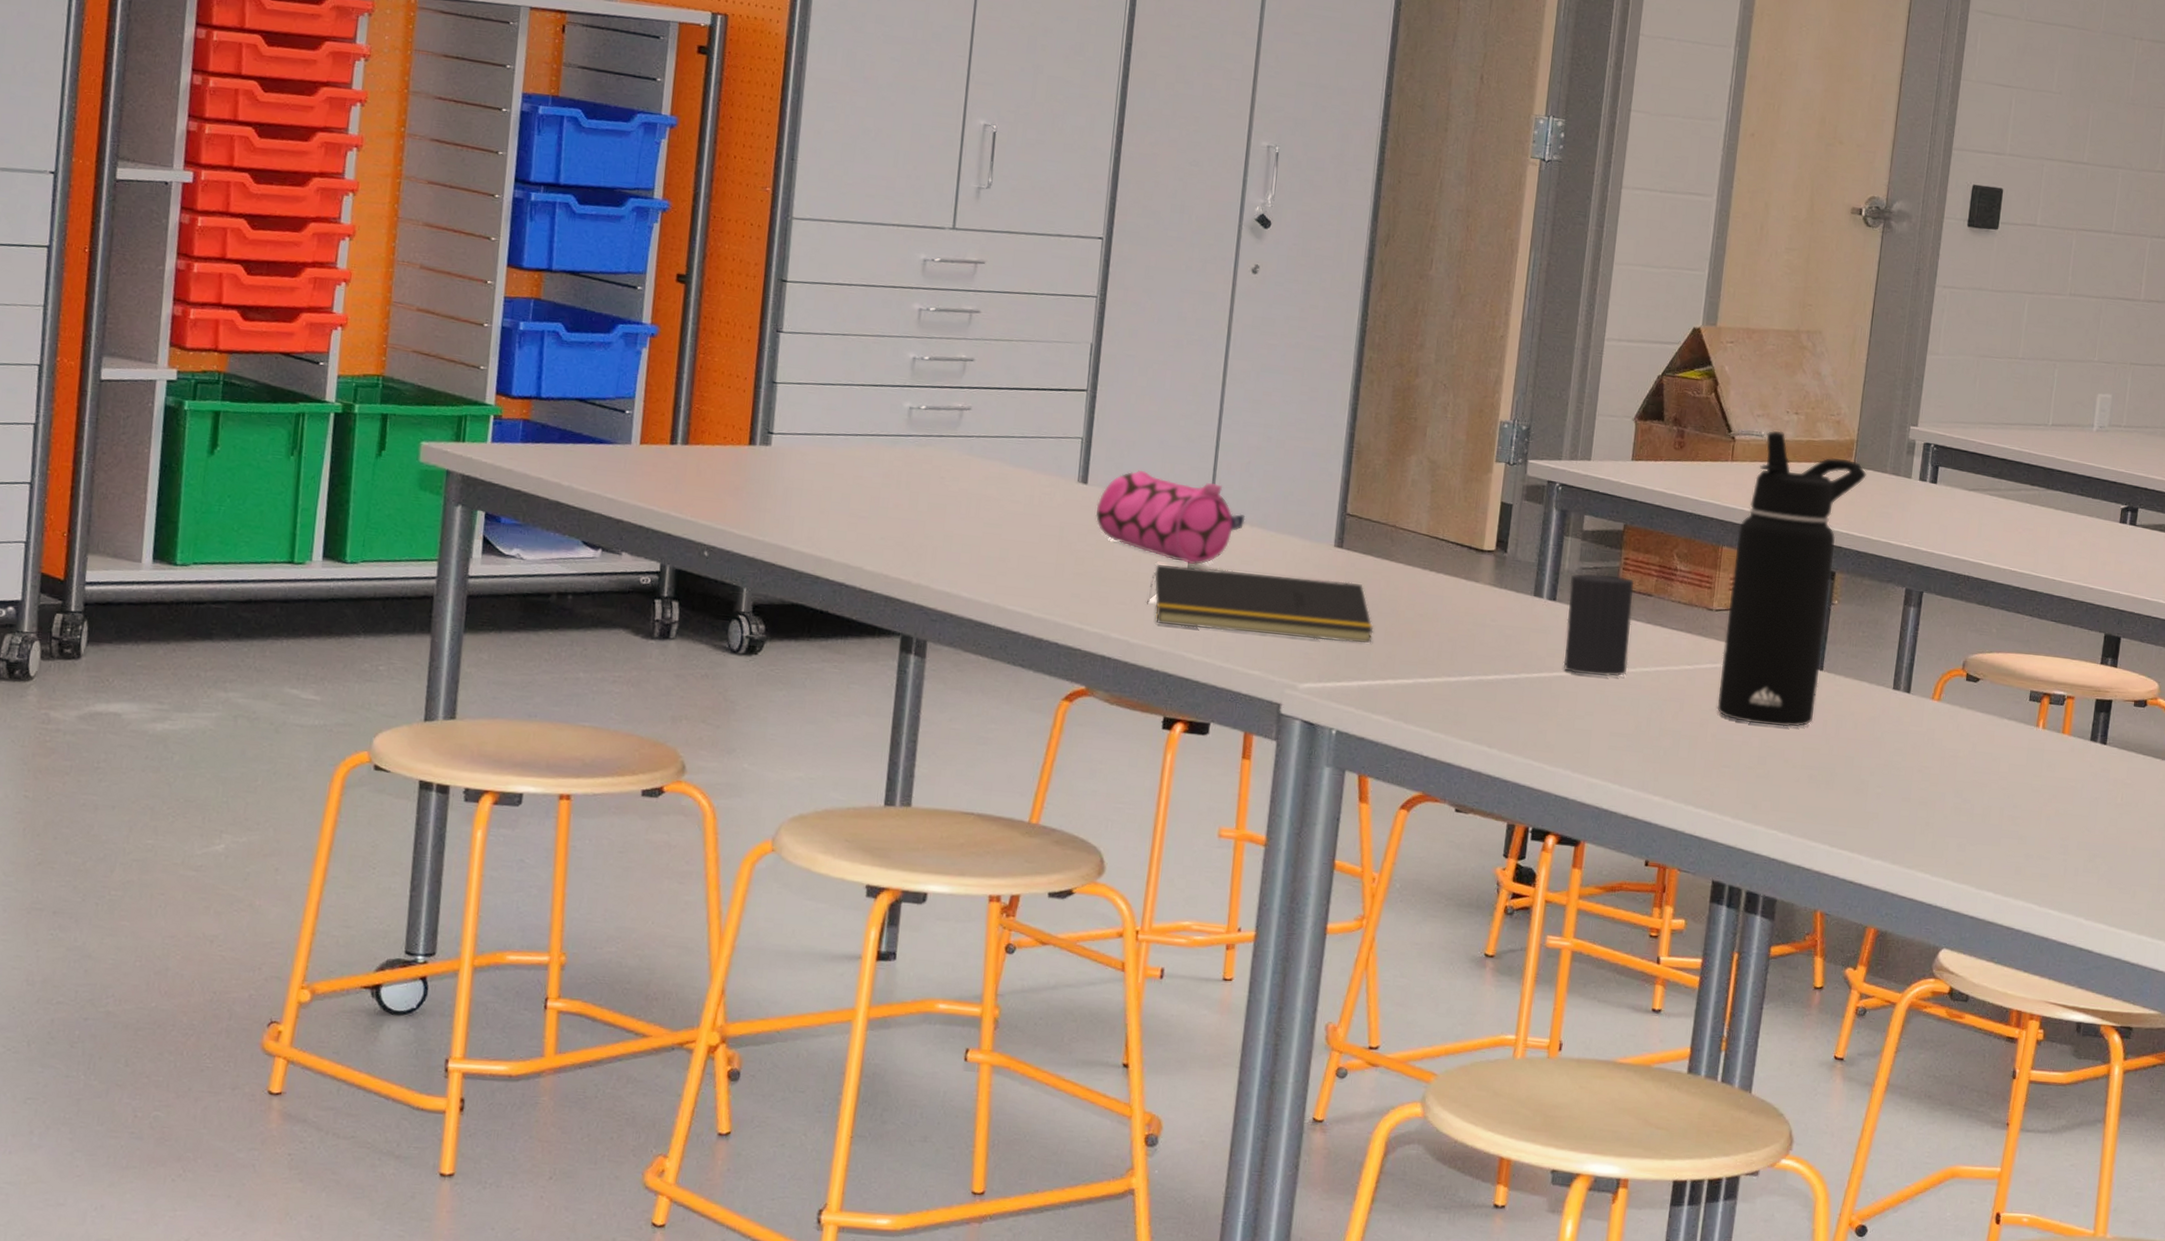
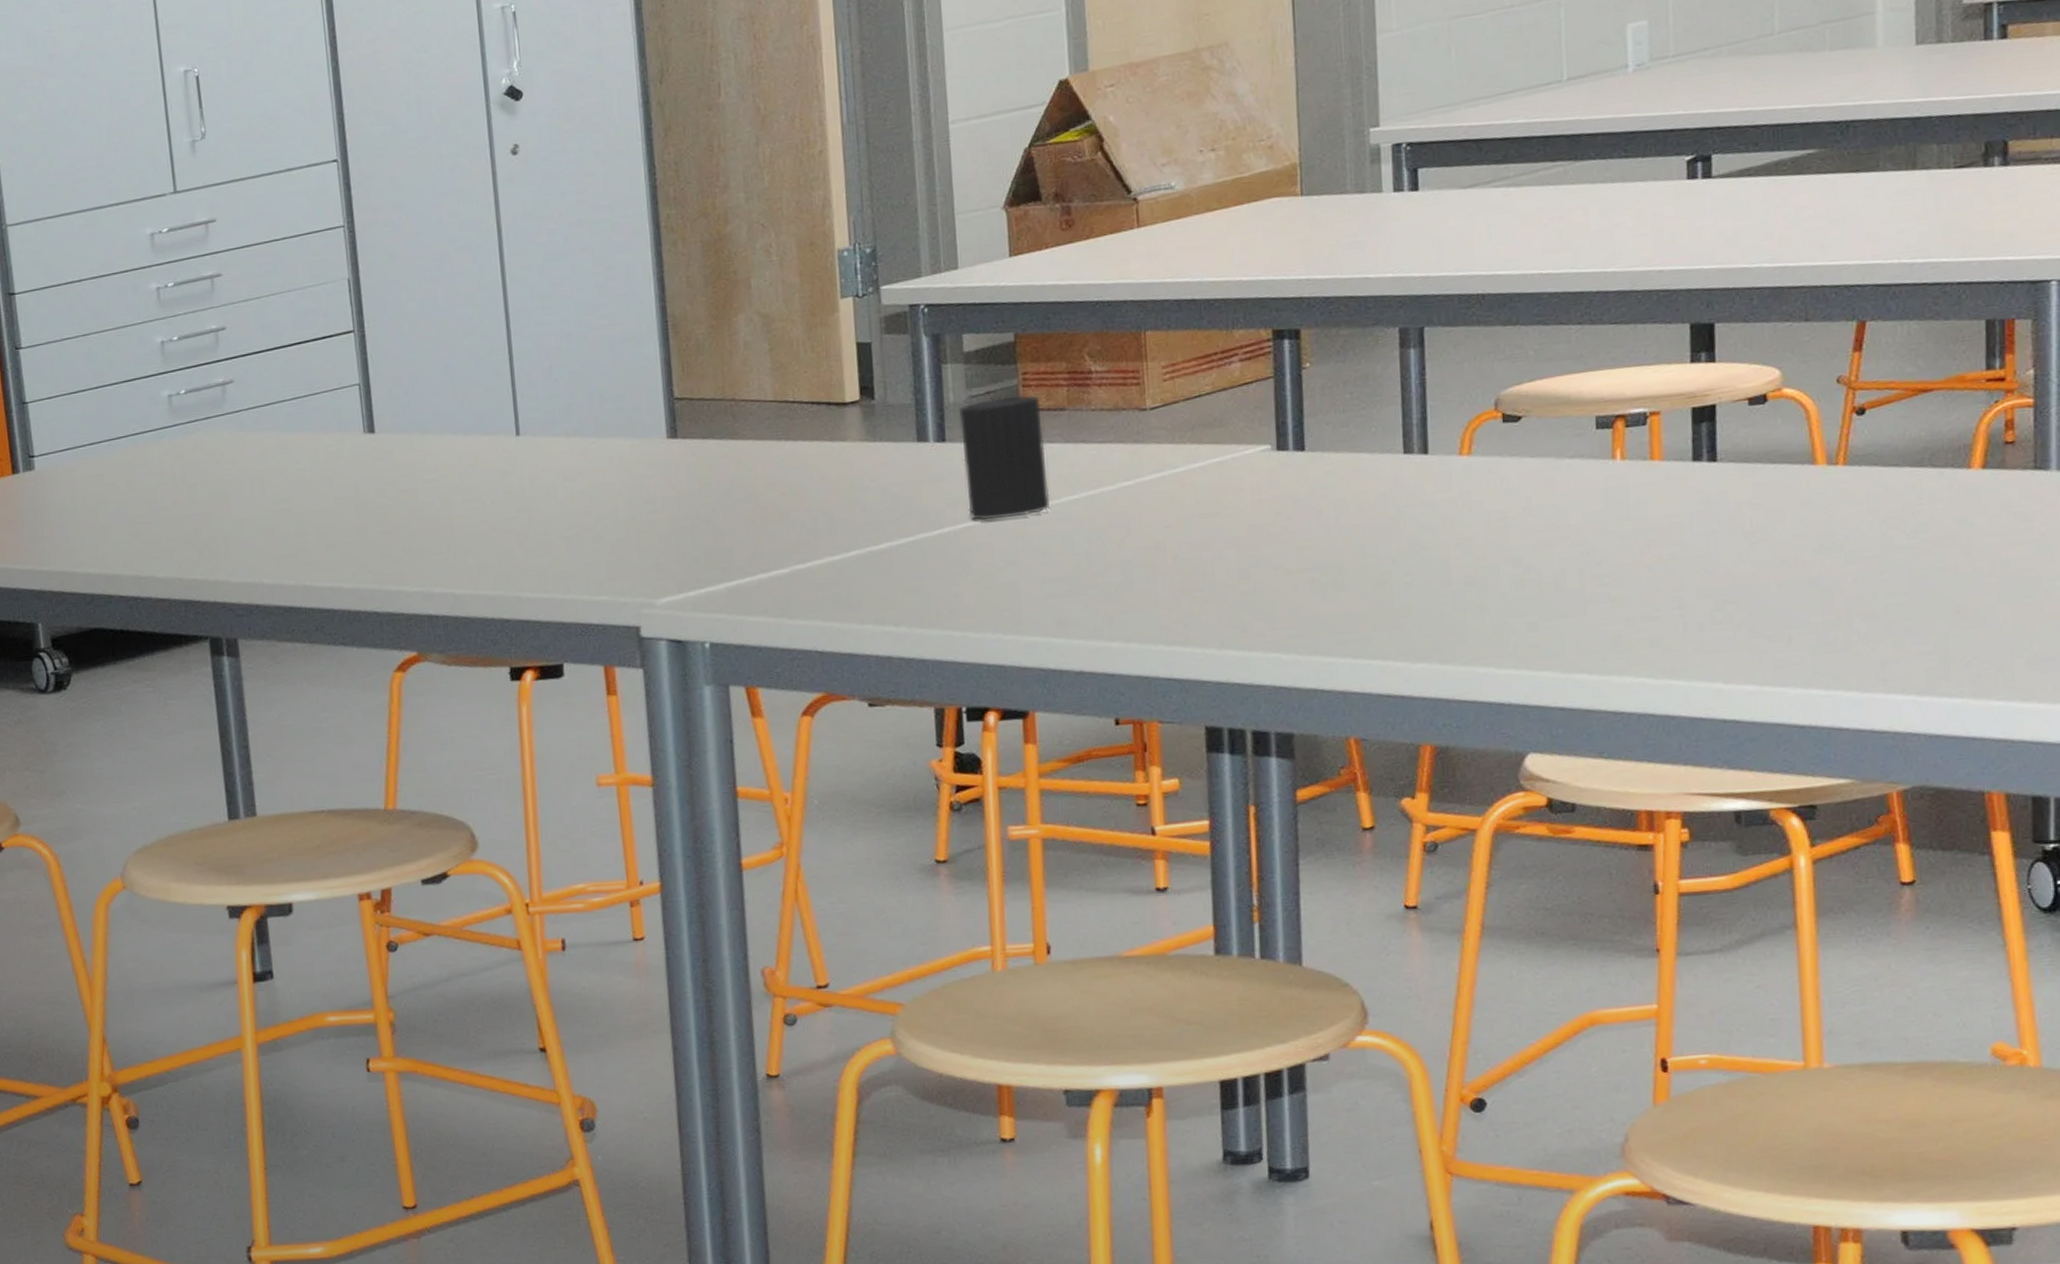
pencil case: present [1095,469,1246,565] -> none [389,399,559,495]
notepad: present [1147,564,1374,644] -> none [466,474,732,567]
water bottle: present [1717,430,1867,727] -> none [1162,176,1321,534]

